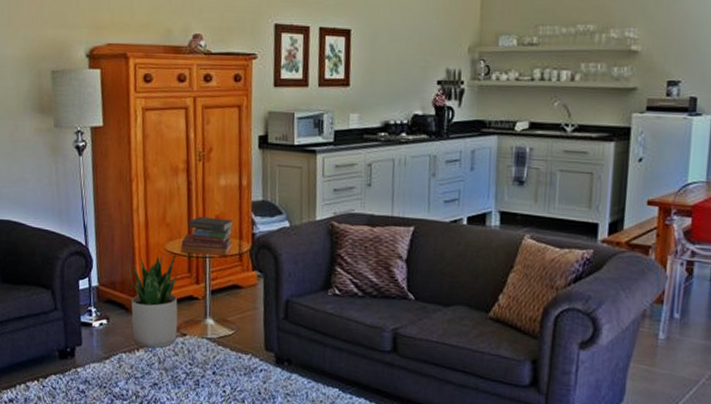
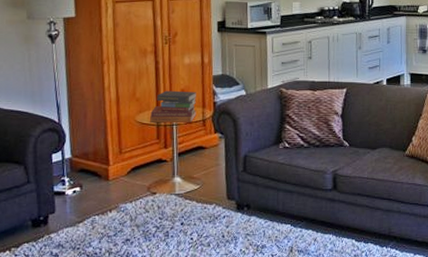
planter: present [131,253,178,349] -> none [104,124,149,209]

